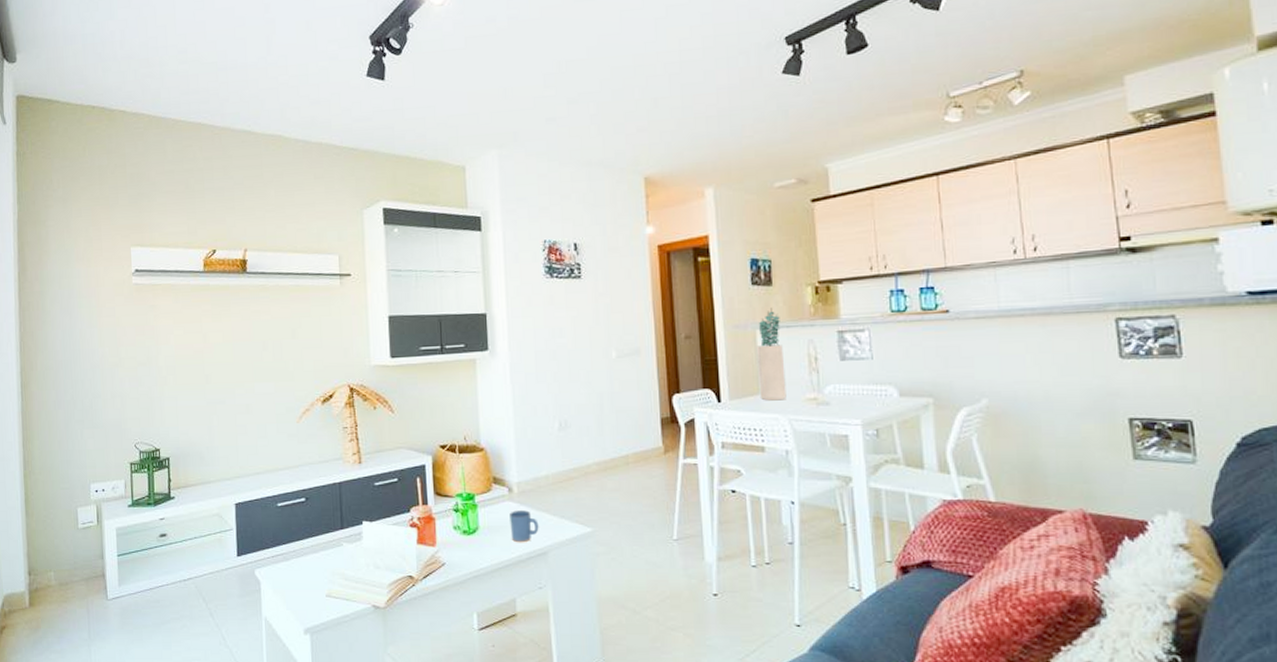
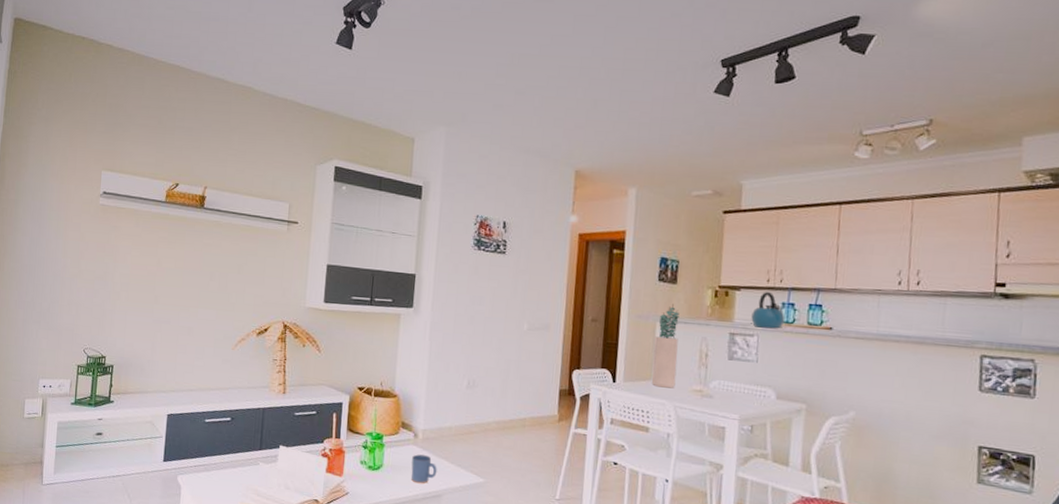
kettle: none [859,281,896,321] -> present [751,292,785,329]

